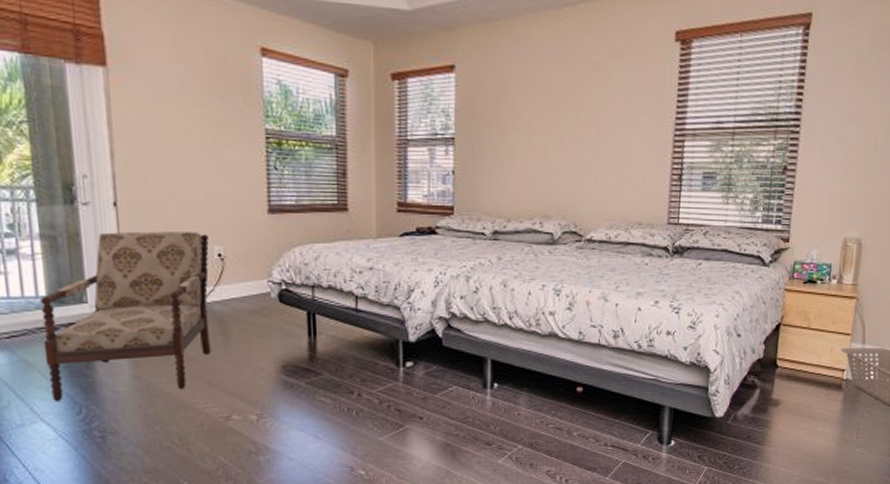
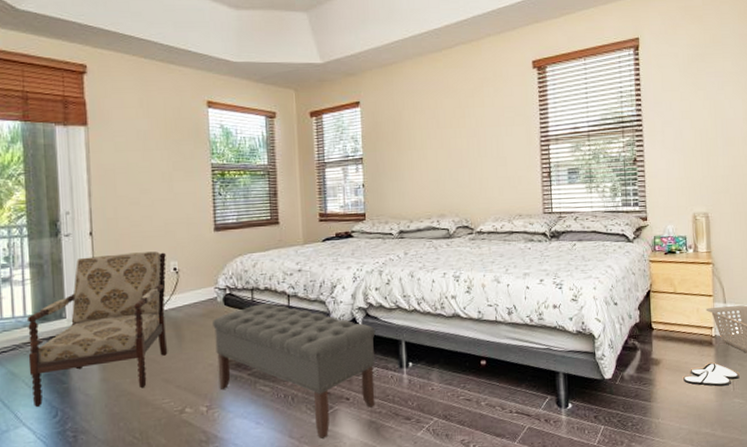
bench: none [265,304,457,458] -> present [213,303,376,438]
slippers: none [803,408,866,434] -> present [683,362,740,386]

